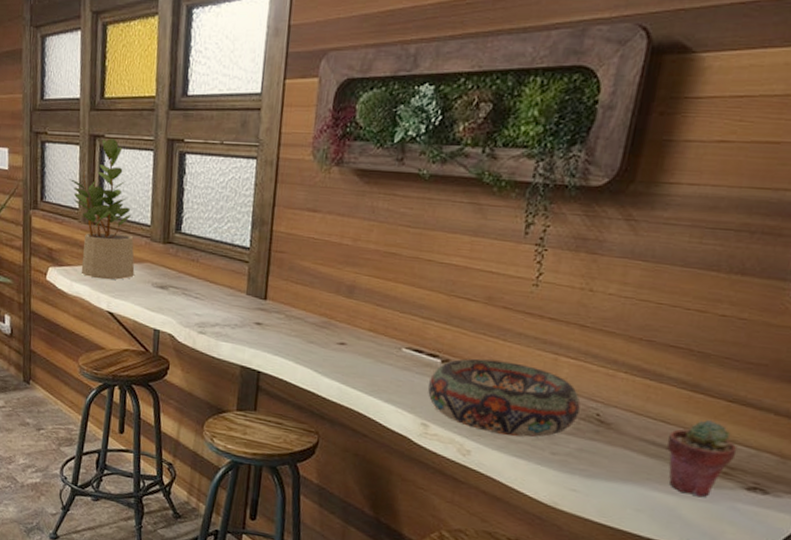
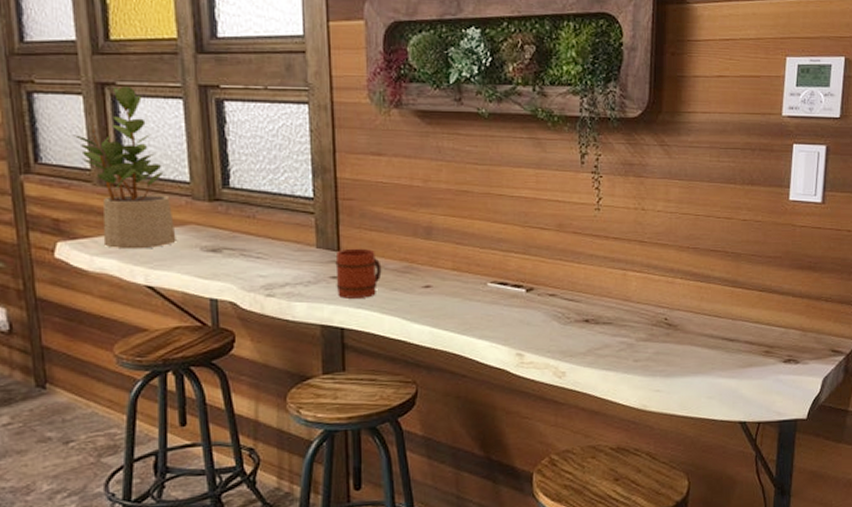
mug: none [258,298,302,347] -> present [335,248,382,299]
decorative bowl: present [427,358,581,438] -> none [517,282,651,351]
potted succulent: present [666,419,737,498] -> none [721,308,772,376]

